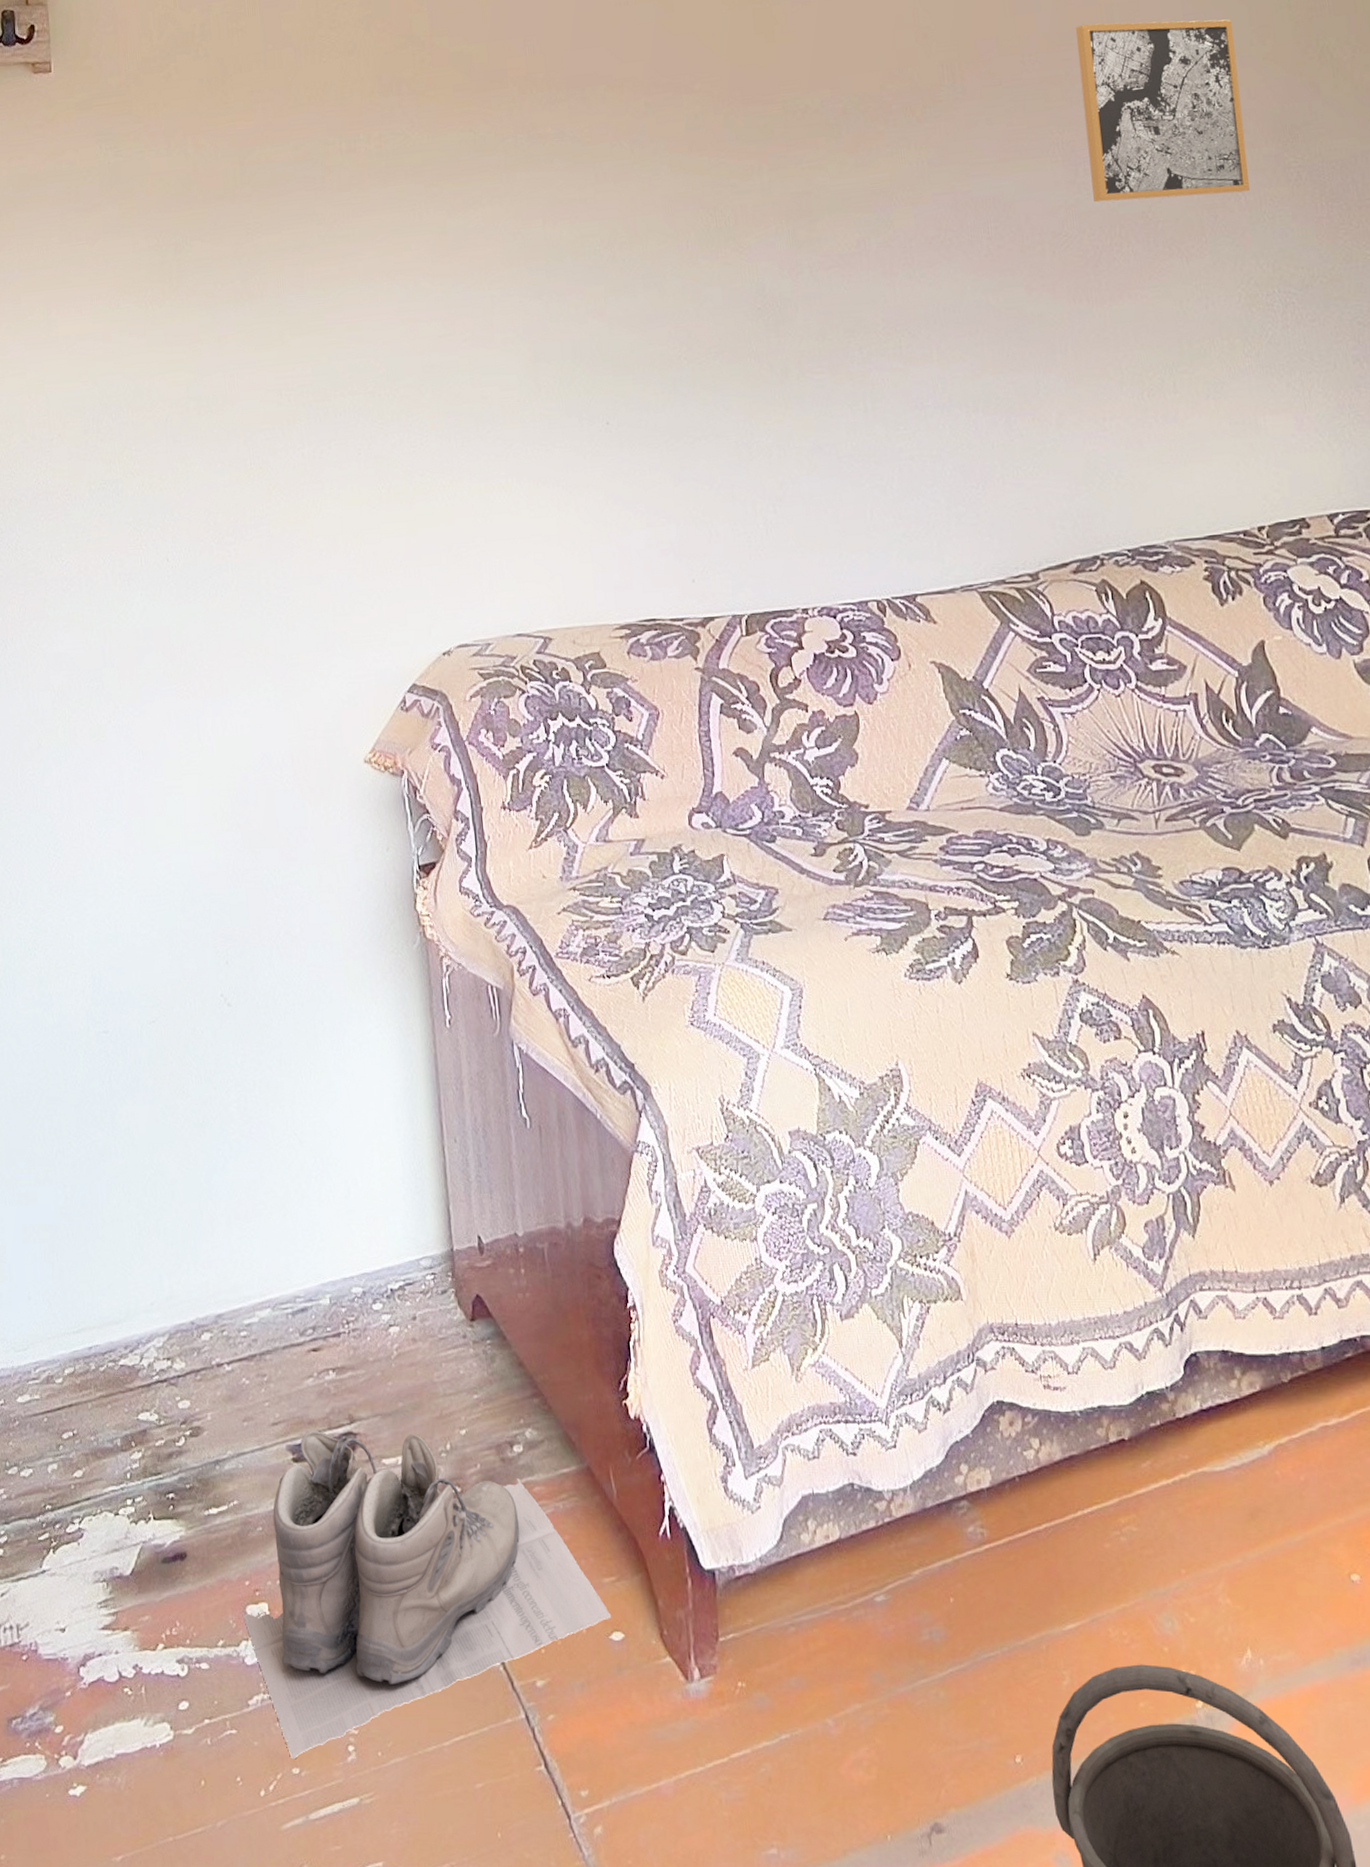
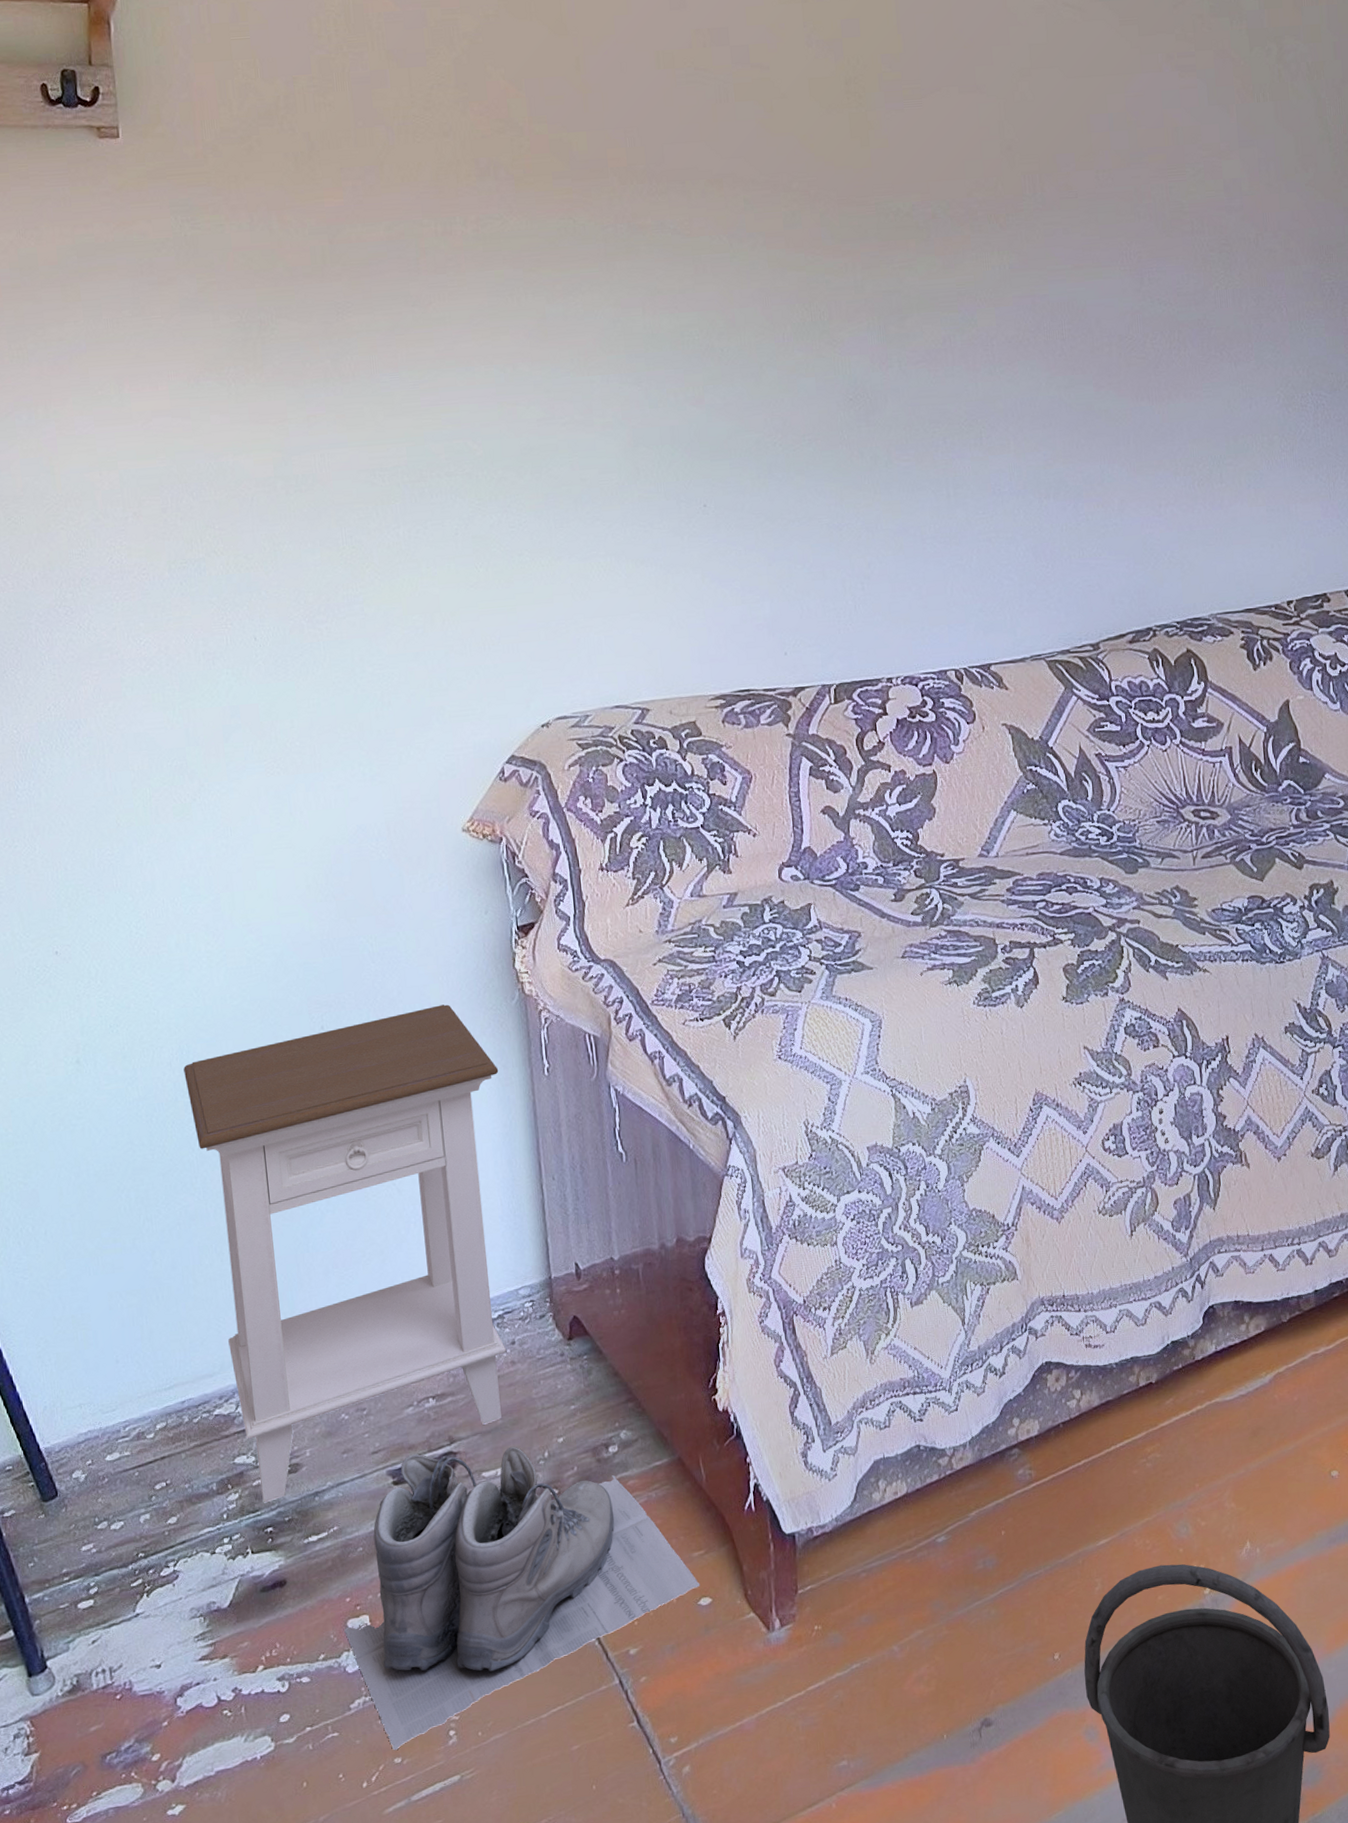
nightstand: none [96,945,408,1466] -> present [183,1004,507,1503]
wall art: present [1075,19,1250,202] -> none [1144,144,1290,310]

